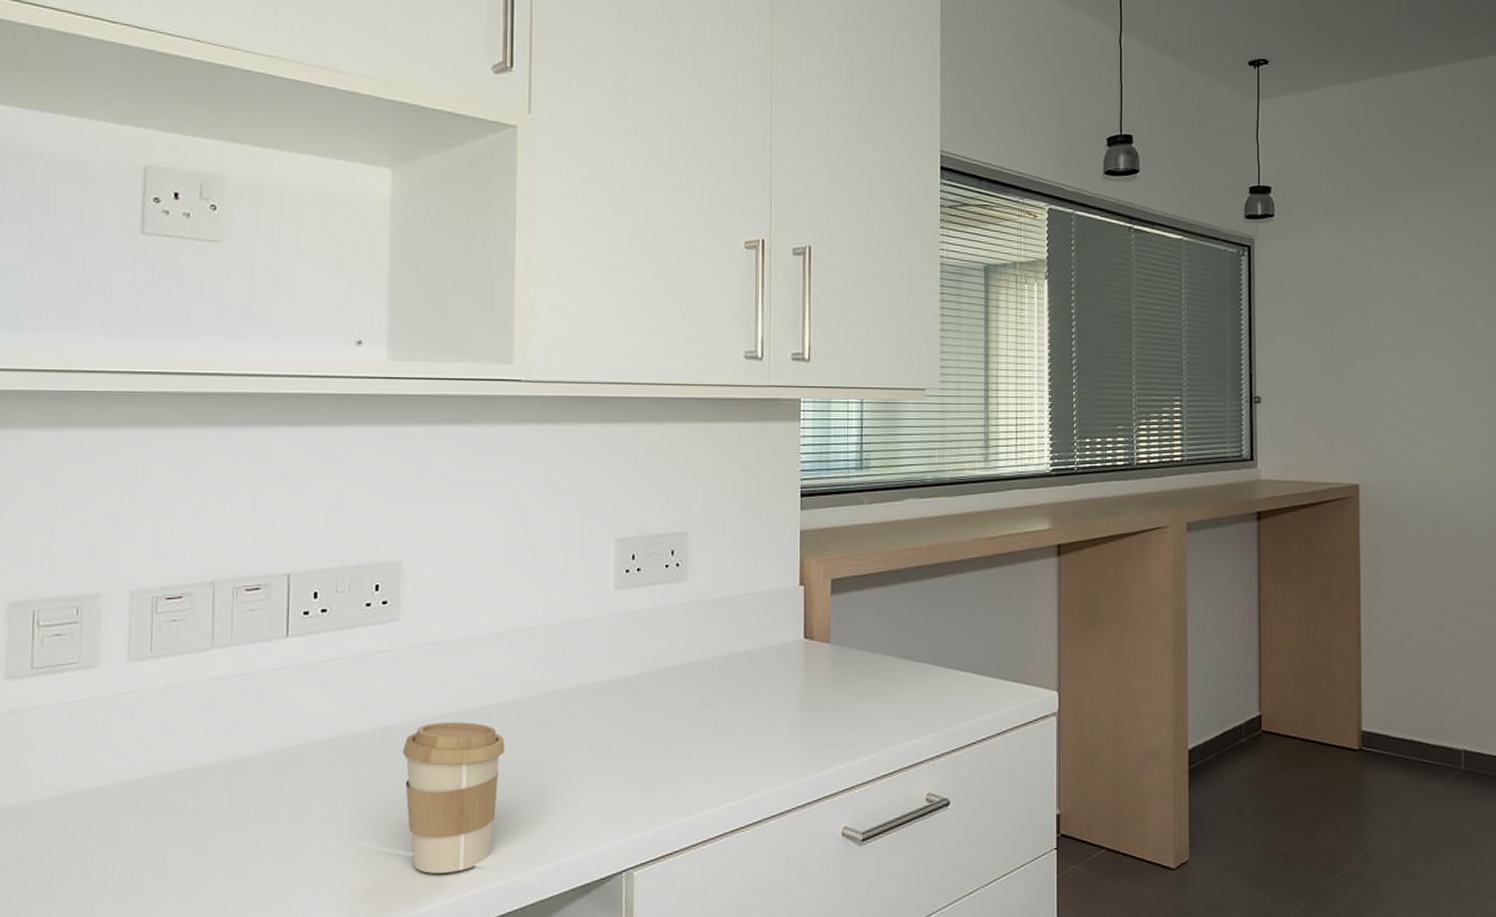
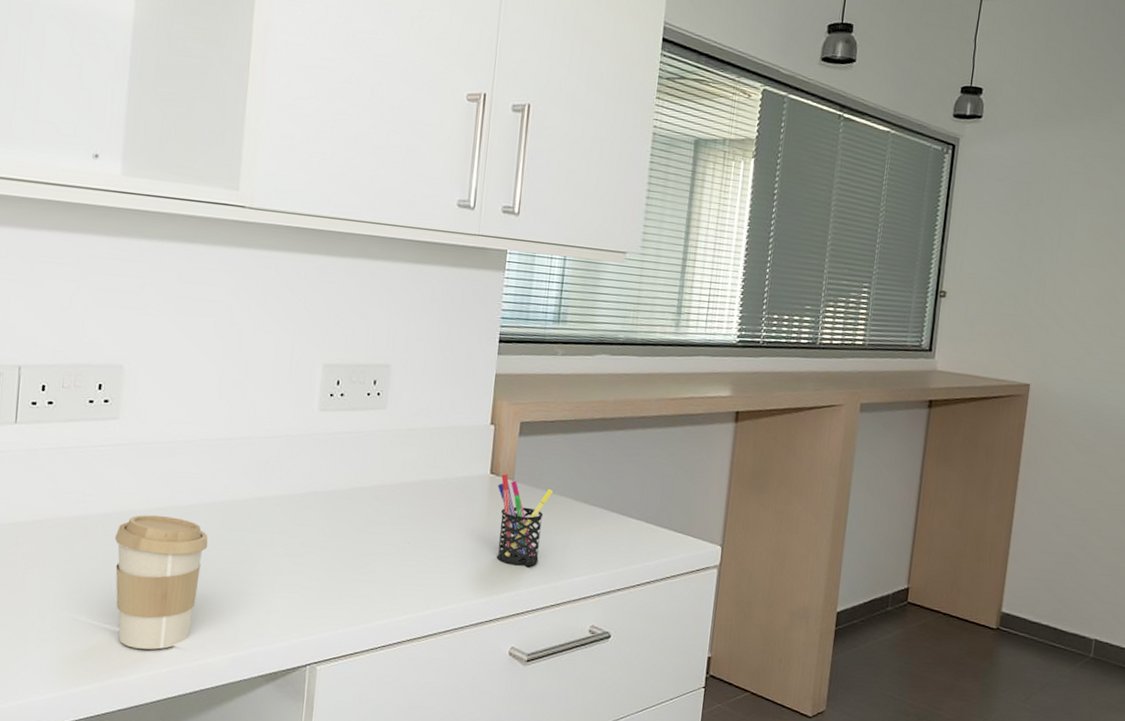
pen holder: none [814,636,873,737] -> present [496,473,554,567]

